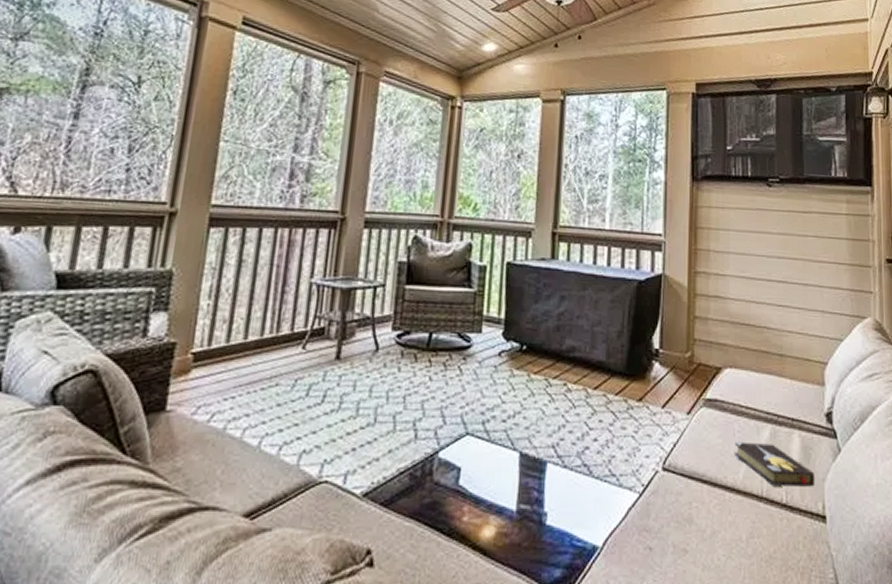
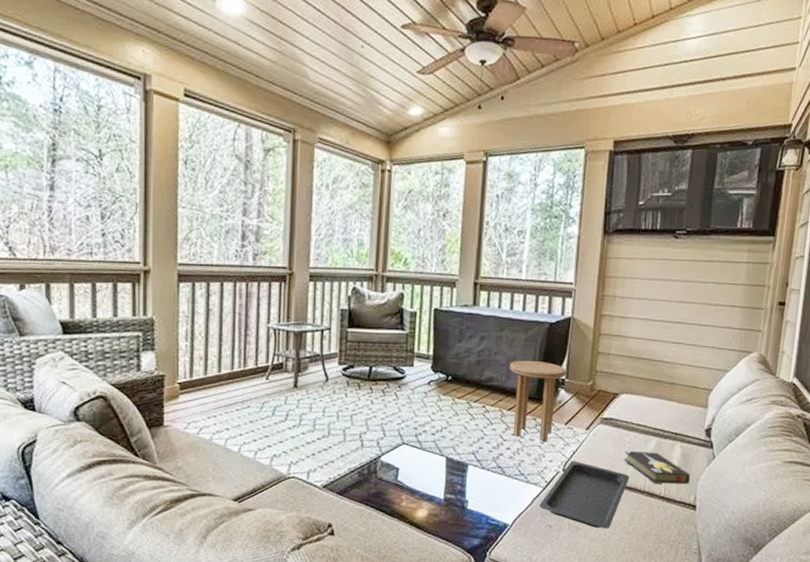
side table: none [593,325,660,431] -> present [509,360,566,442]
serving tray: none [636,456,743,551] -> present [539,461,629,529]

